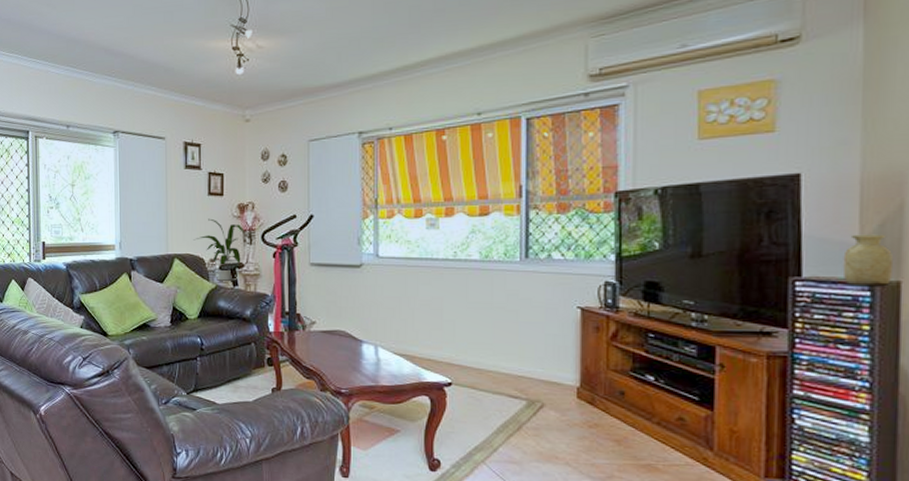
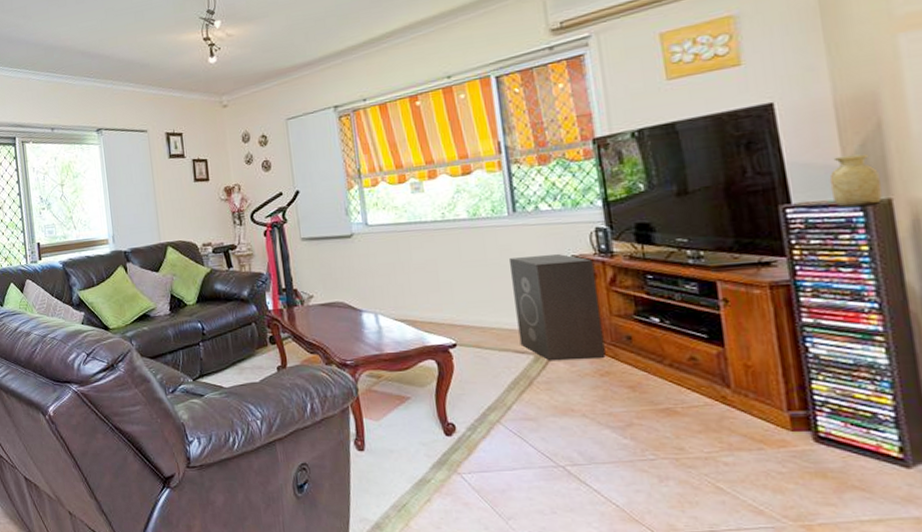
house plant: present [193,218,244,282] -> none [184,204,233,265]
speaker: none [514,304,598,410] -> present [510,254,606,361]

